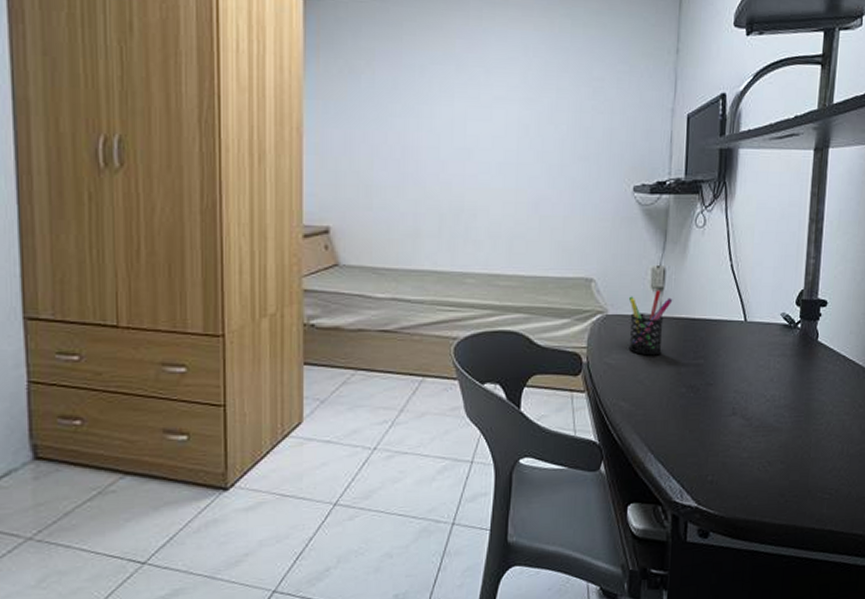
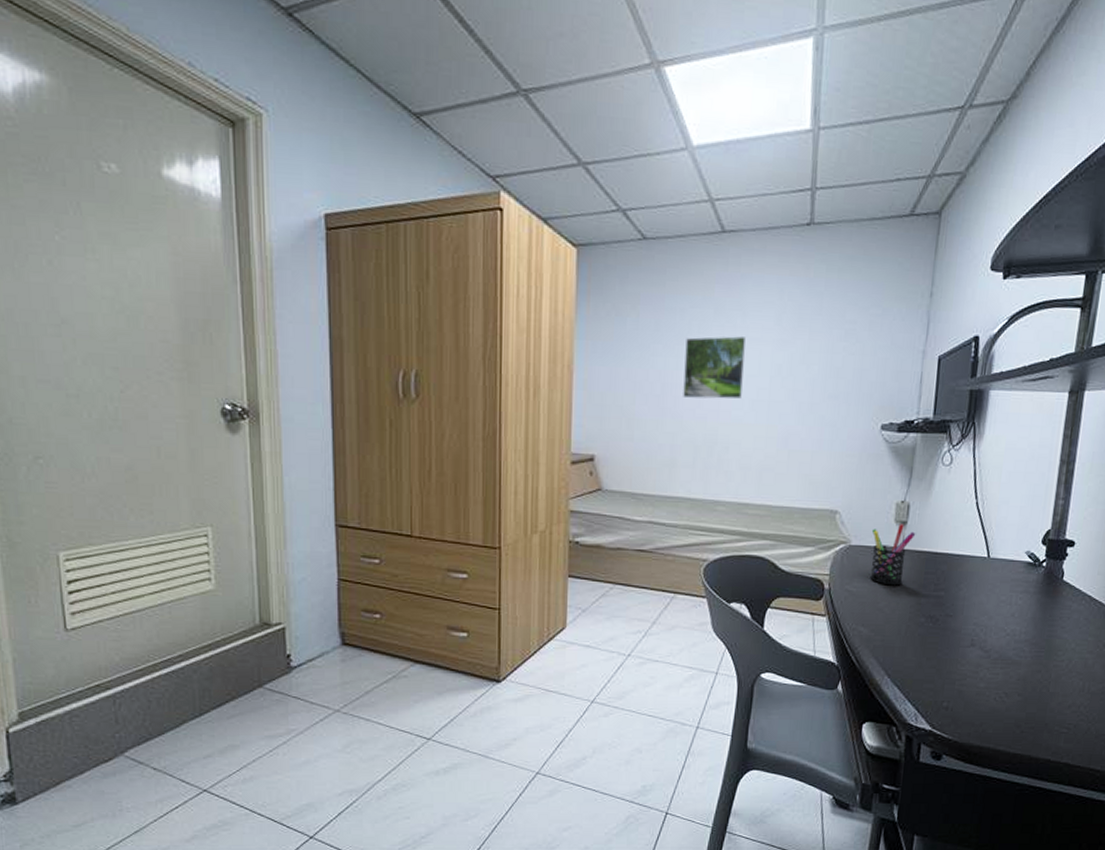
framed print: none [425,94,490,163] -> present [683,336,745,399]

